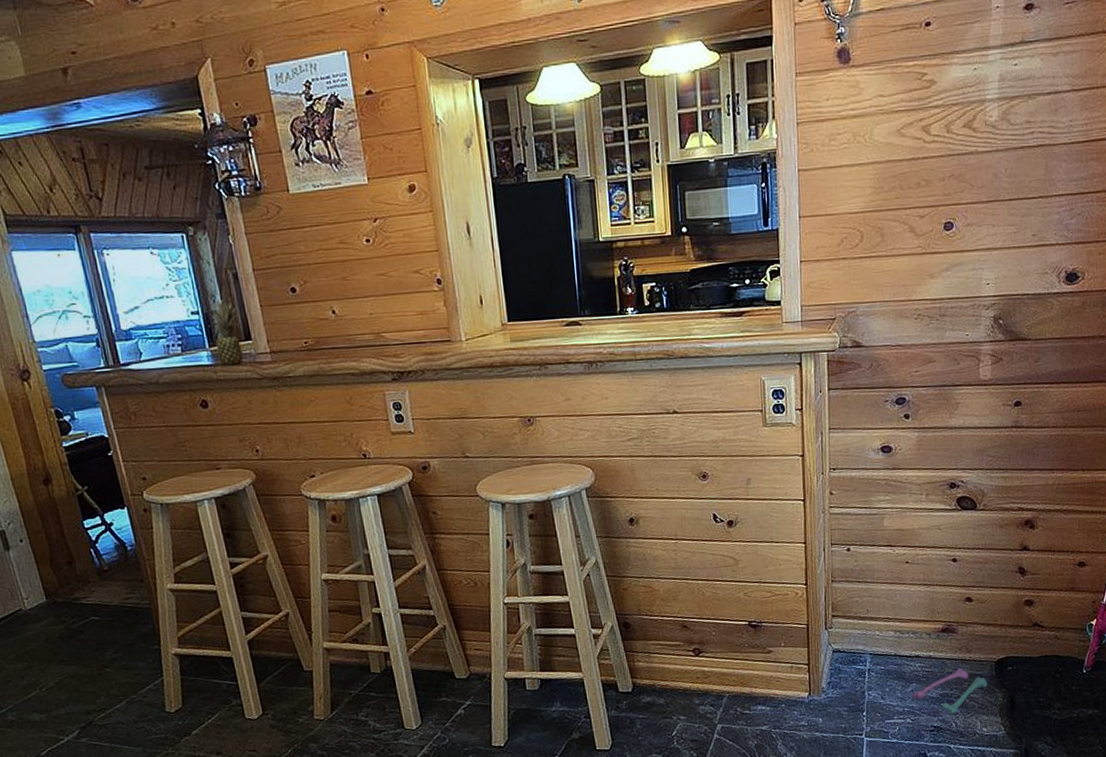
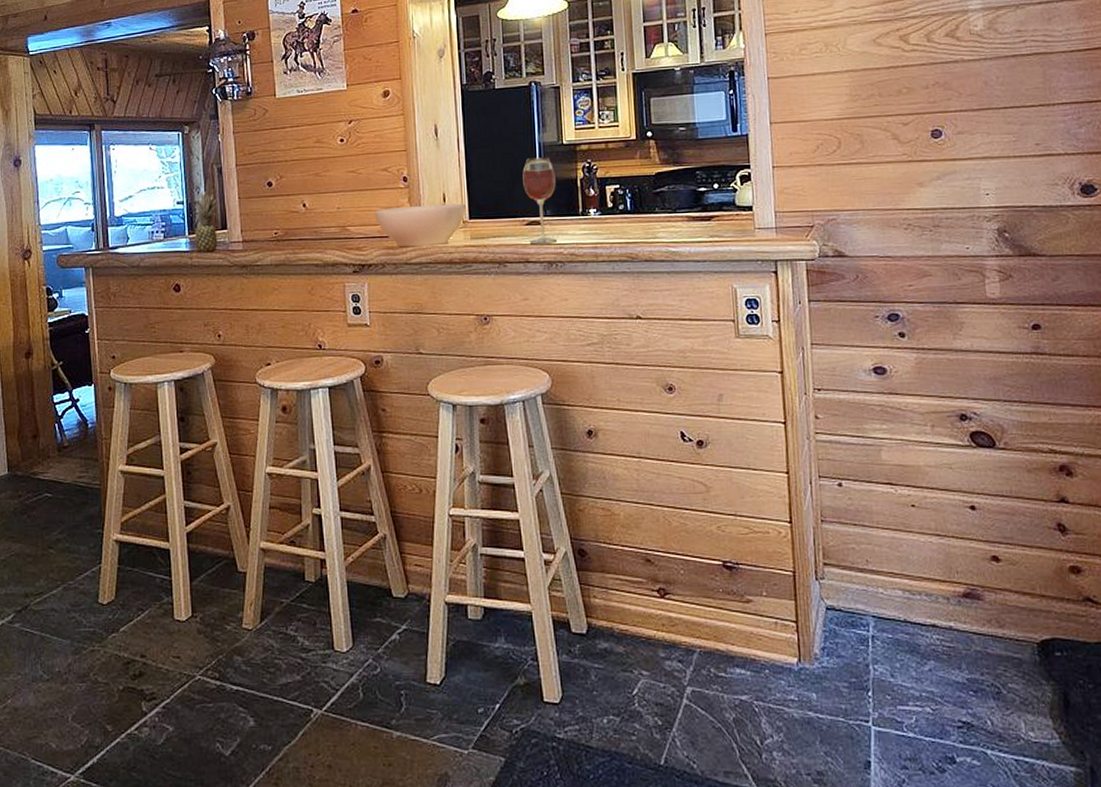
bowl: none [409,305,504,353] -> present [374,203,466,248]
wineglass: none [559,255,597,345] -> present [522,157,558,245]
dog toy: present [913,668,987,715] -> none [931,647,1030,709]

